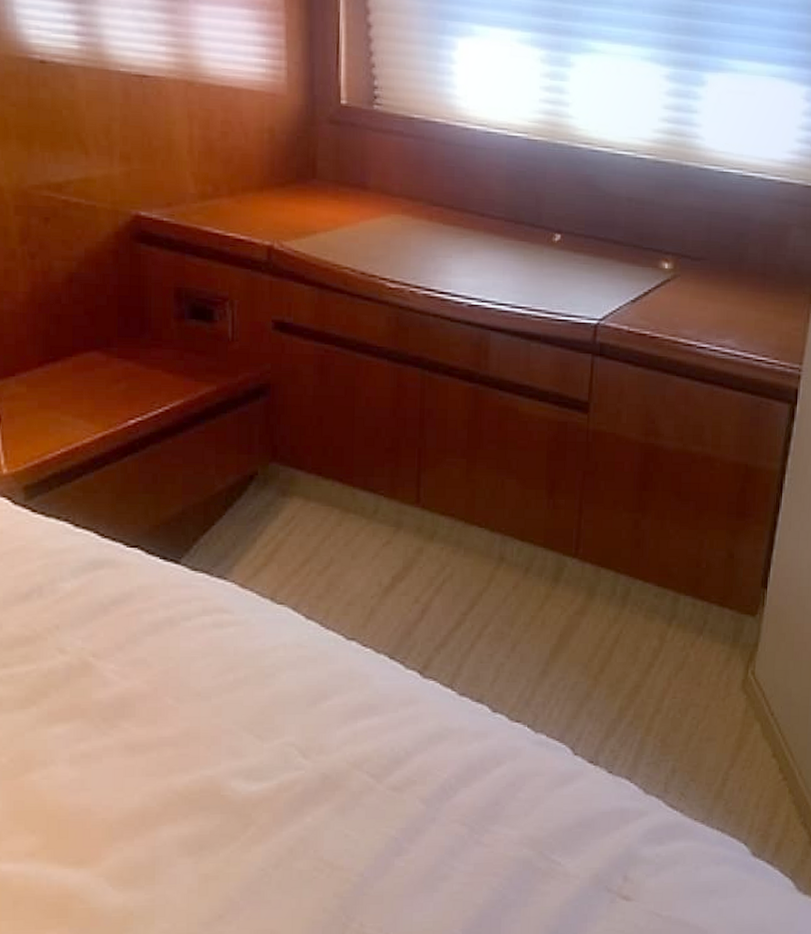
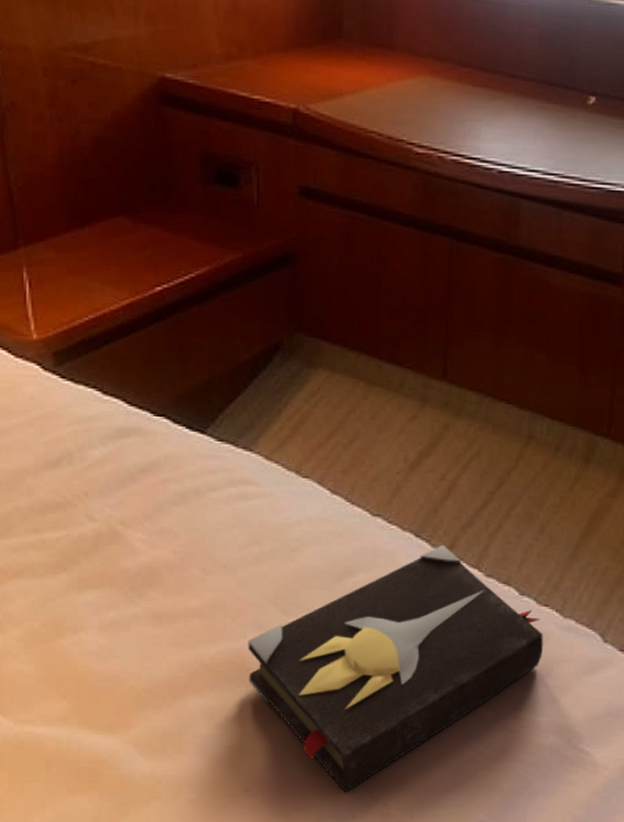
hardback book: none [222,665,516,916] -> present [248,544,543,793]

